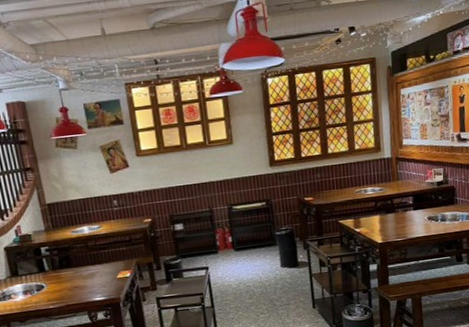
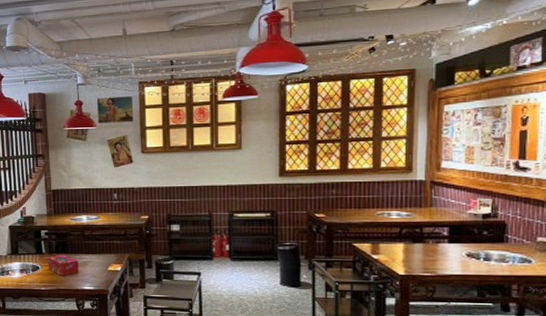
tissue box: none [52,268,87,291] -> present [48,254,79,276]

